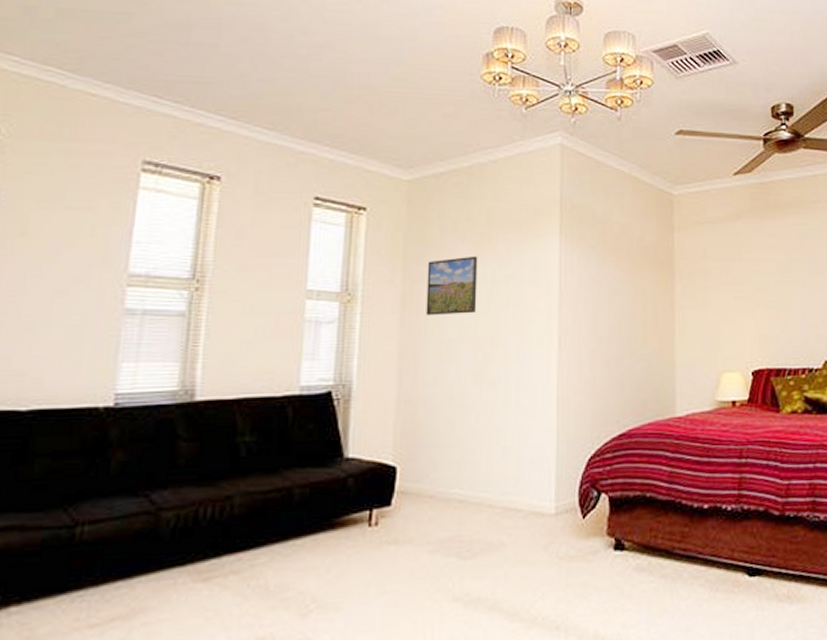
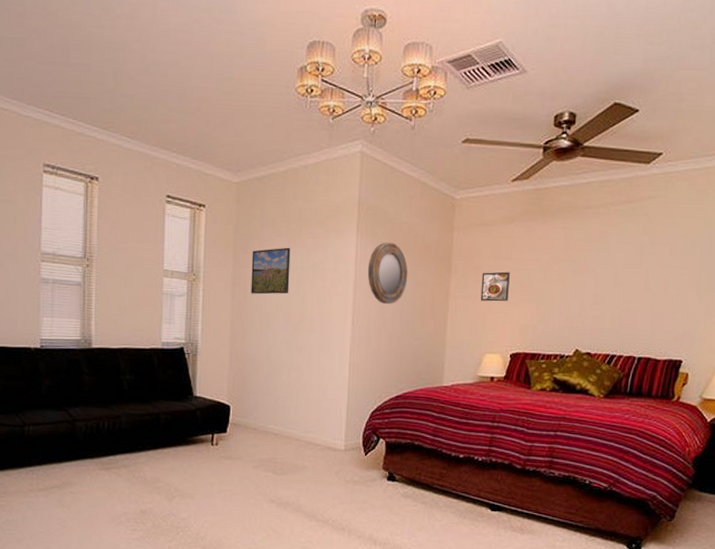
home mirror: none [575,246,624,319] -> present [367,242,408,304]
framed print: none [710,275,743,310] -> present [480,271,510,302]

